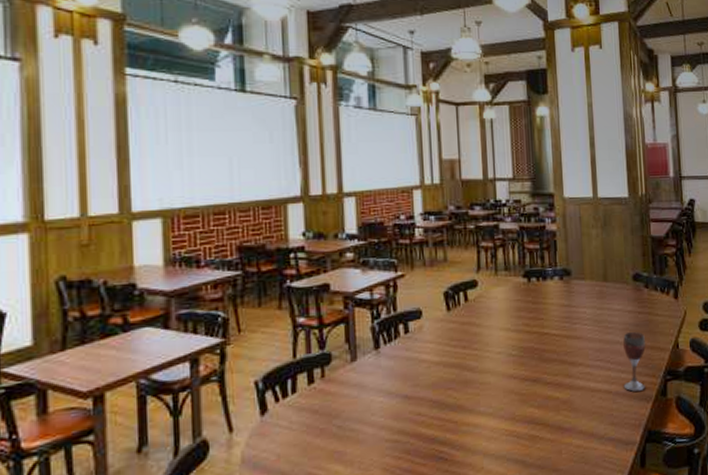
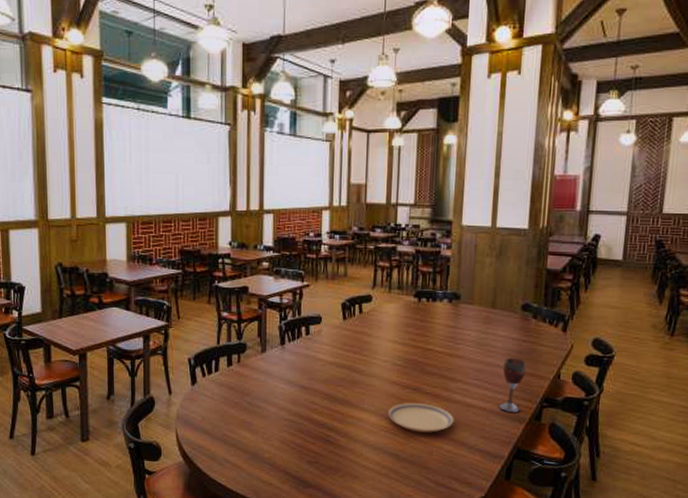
plate: none [507,395,580,431] -> present [387,403,454,433]

